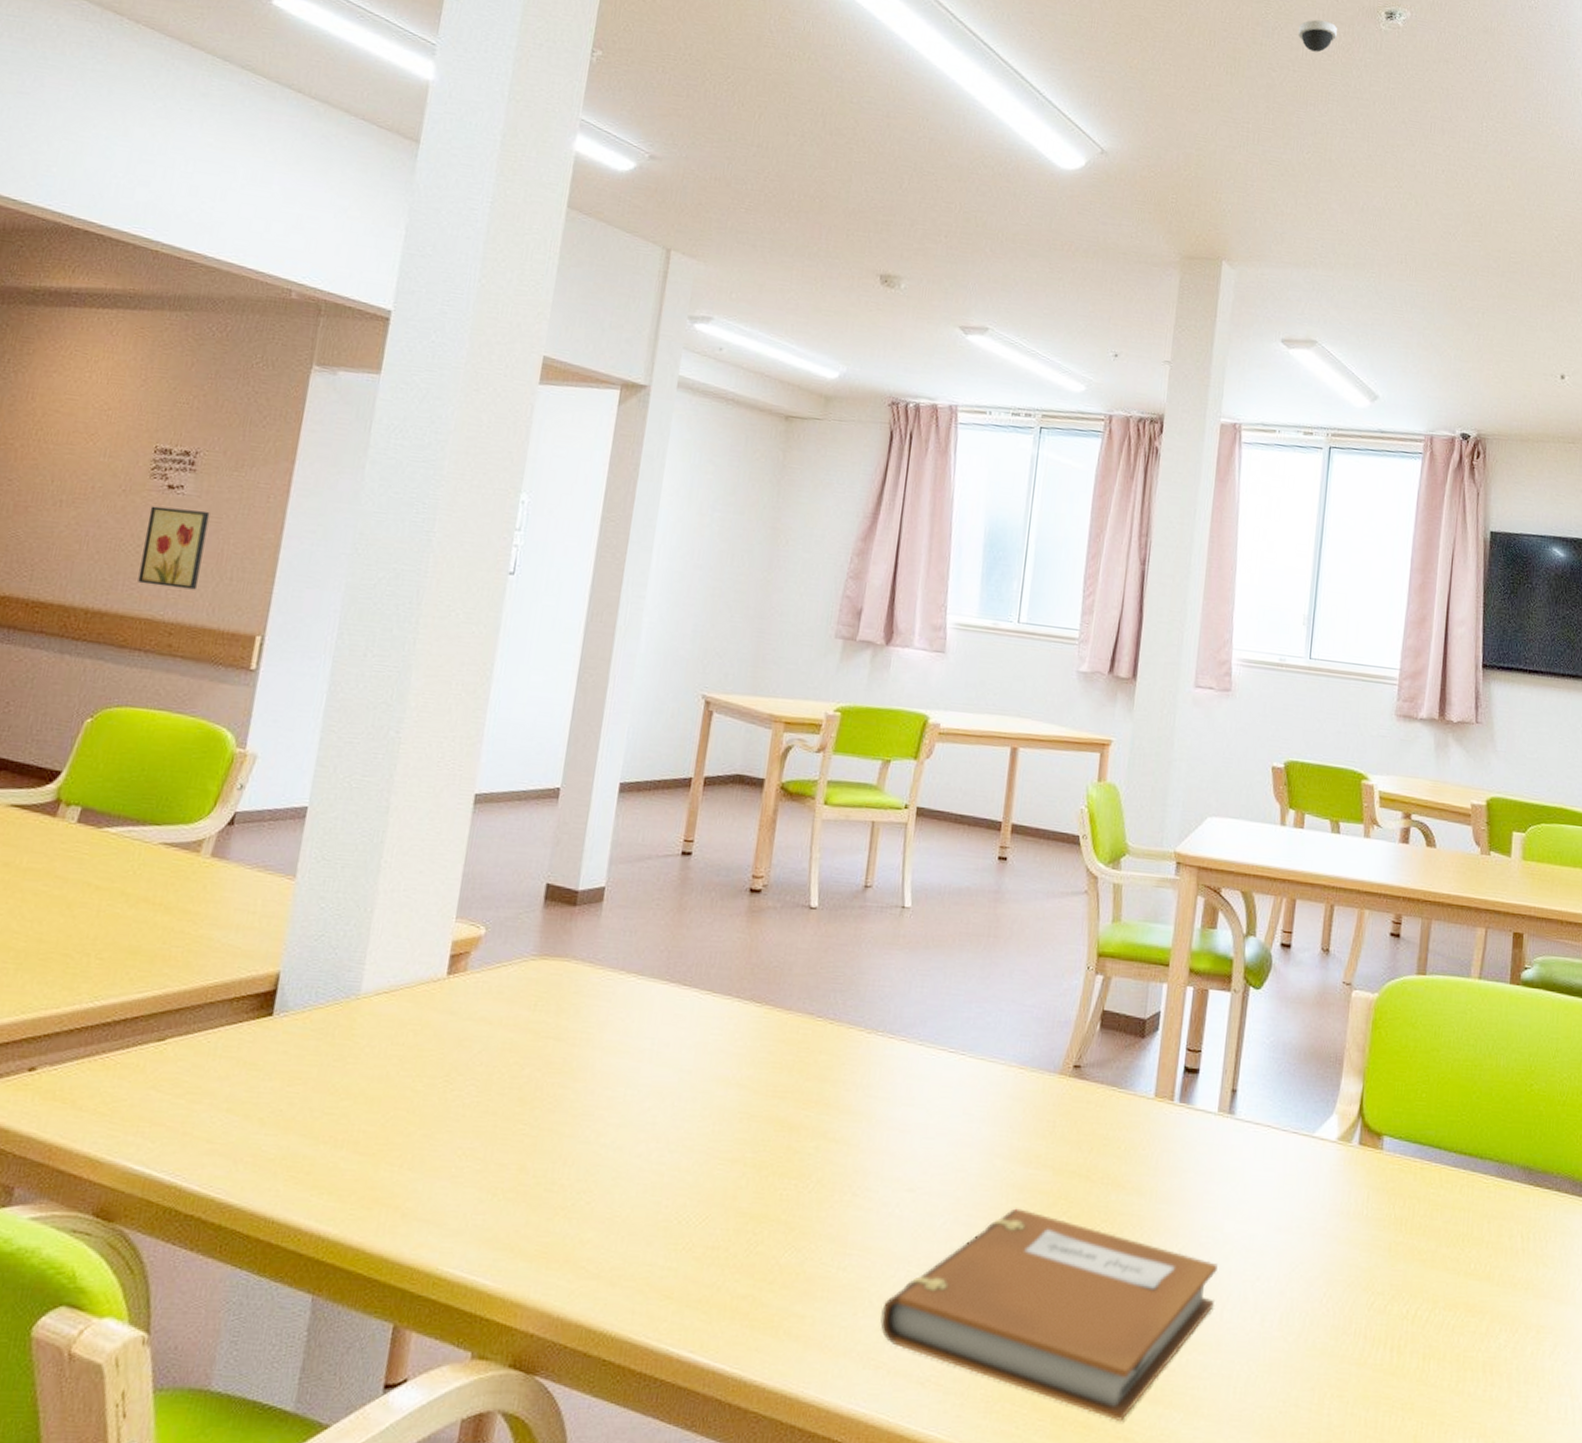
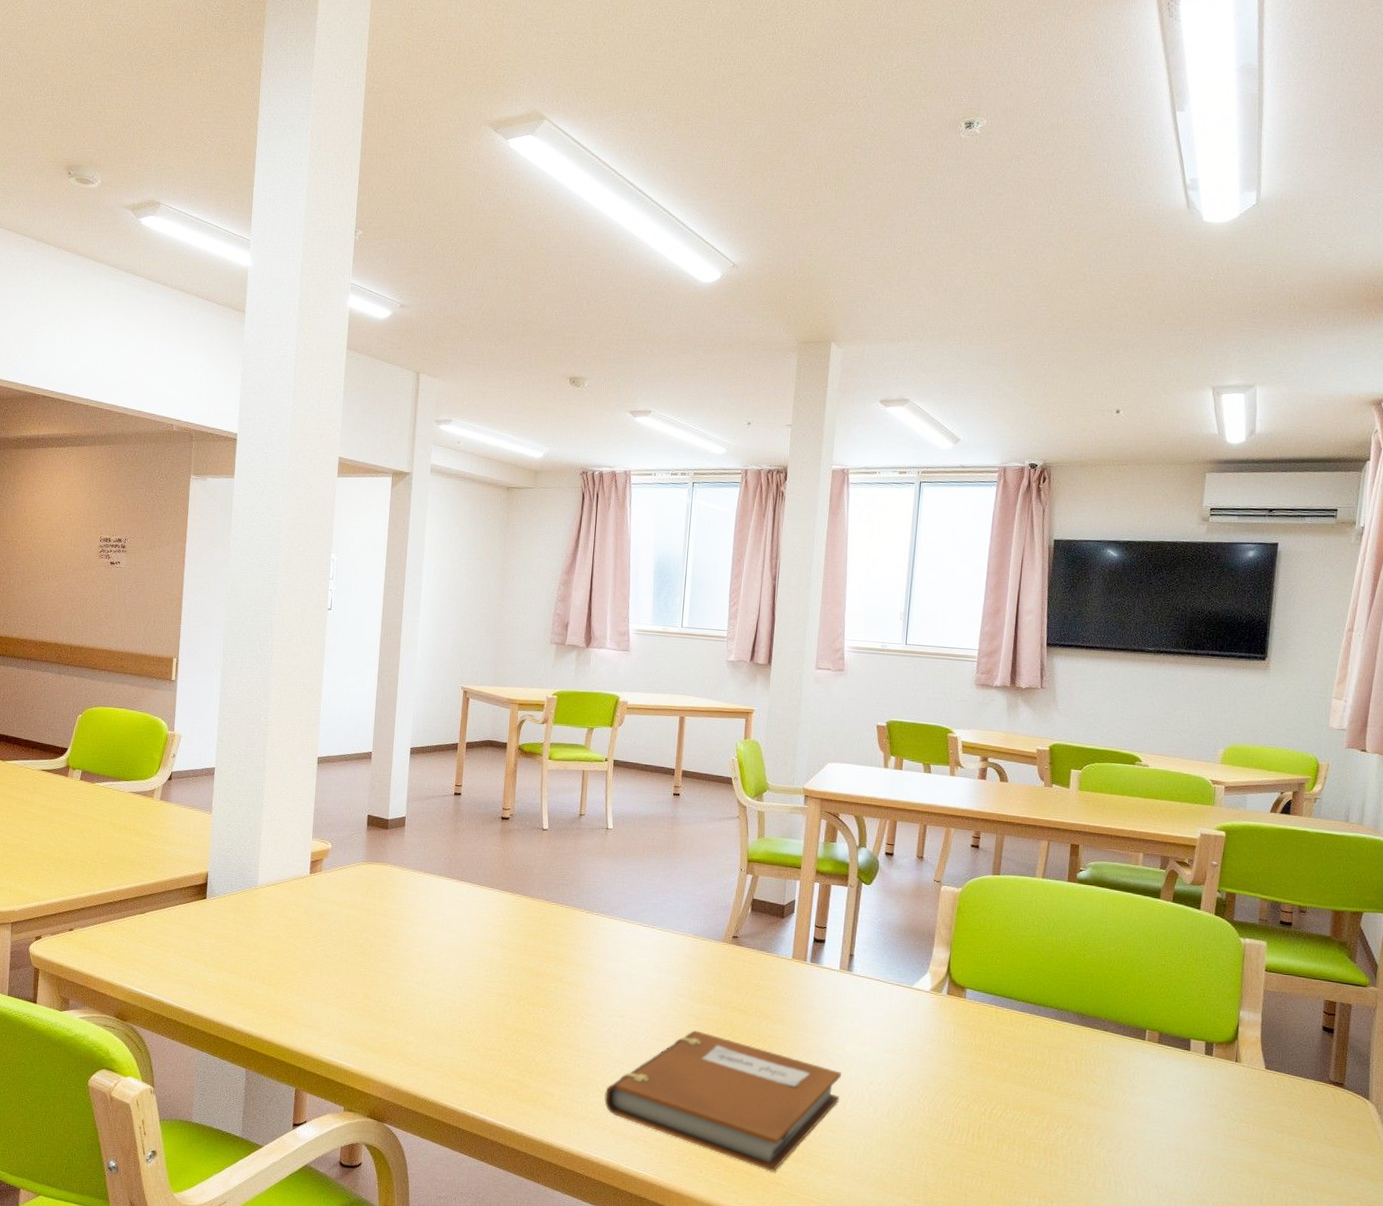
wall art: present [138,506,210,590] -> none [99,576,138,630]
dome security camera: present [1298,19,1337,53] -> none [891,137,924,164]

